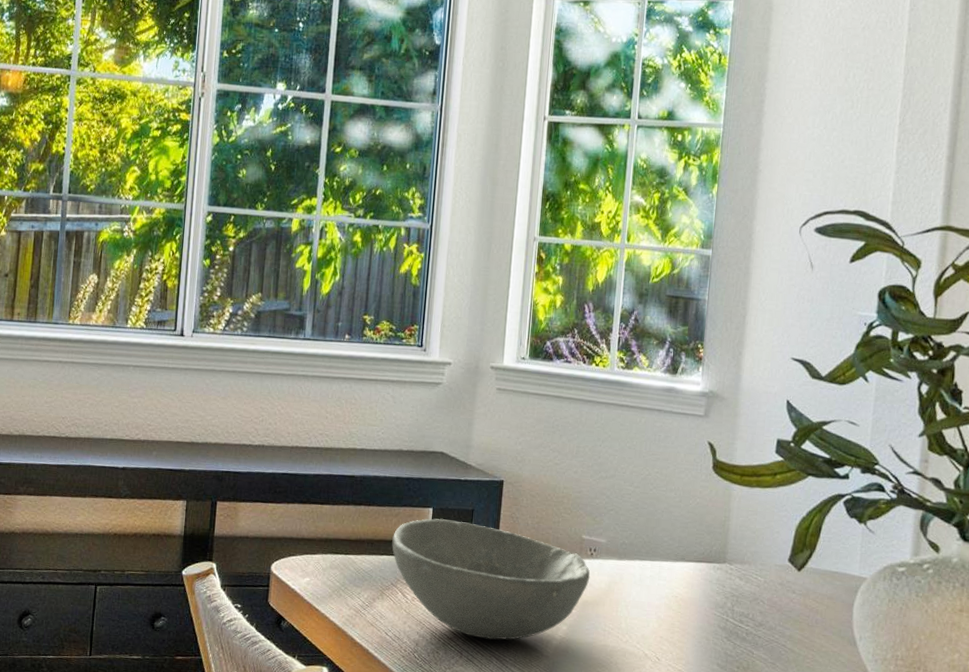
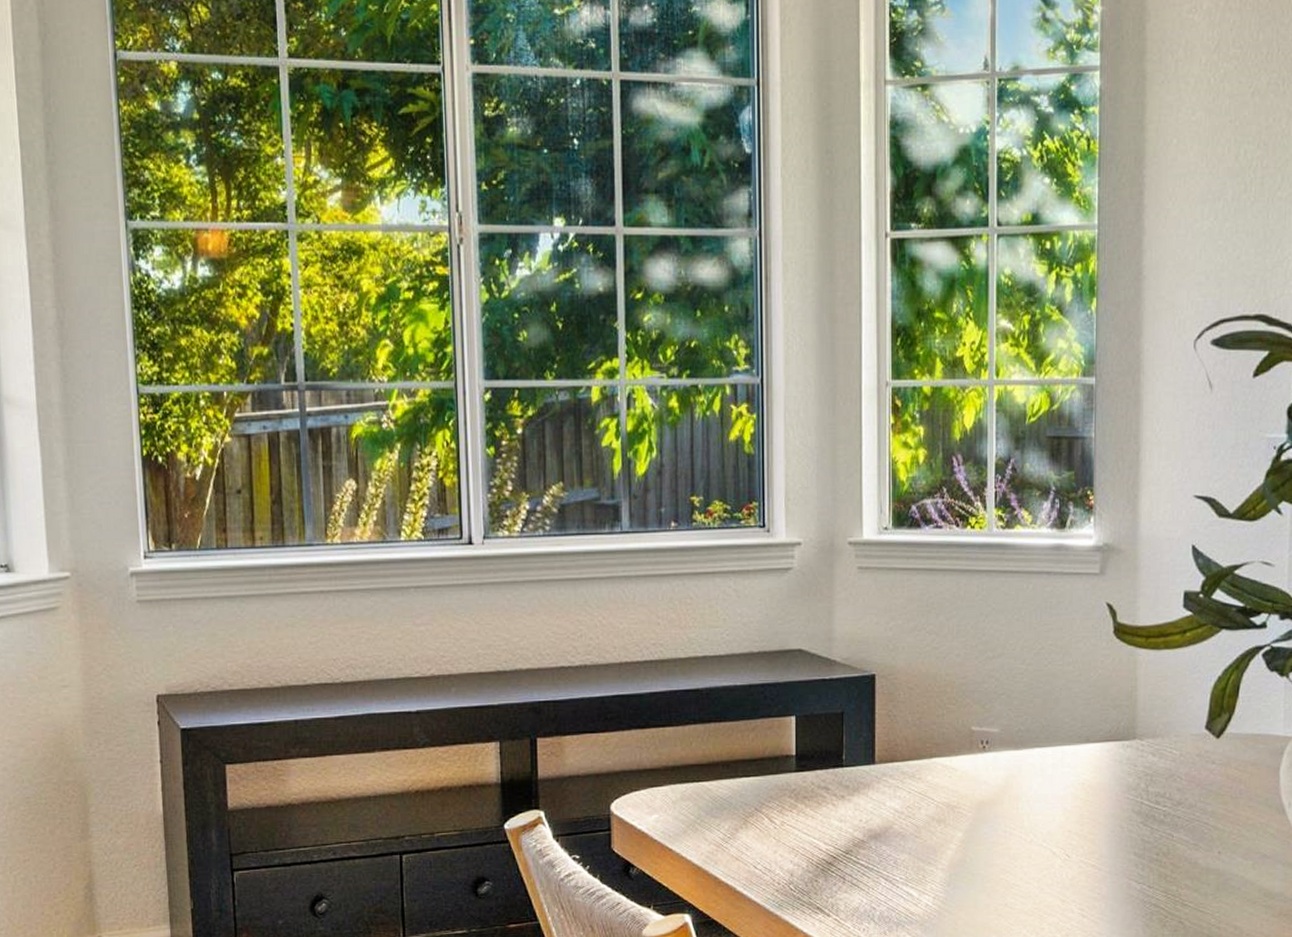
bowl: present [391,518,590,640] -> none [750,726,984,859]

